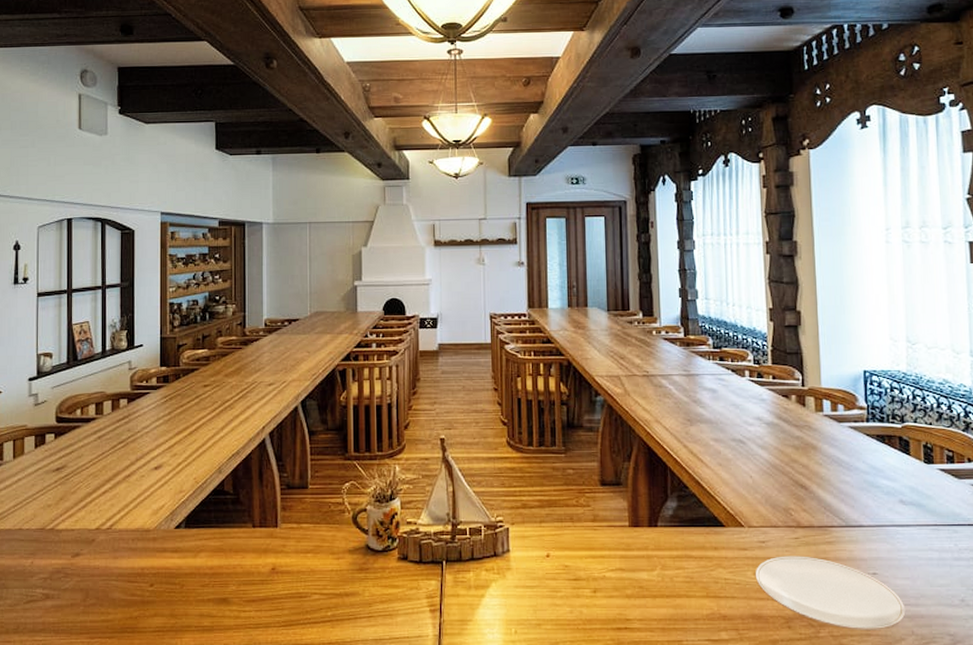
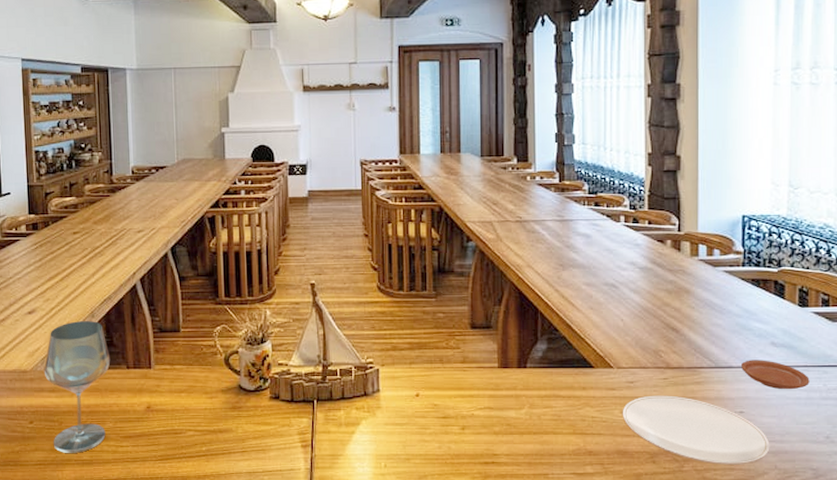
wine glass: none [167,477,236,619] -> present [43,321,111,453]
plate: none [871,518,941,550] -> present [740,360,810,390]

